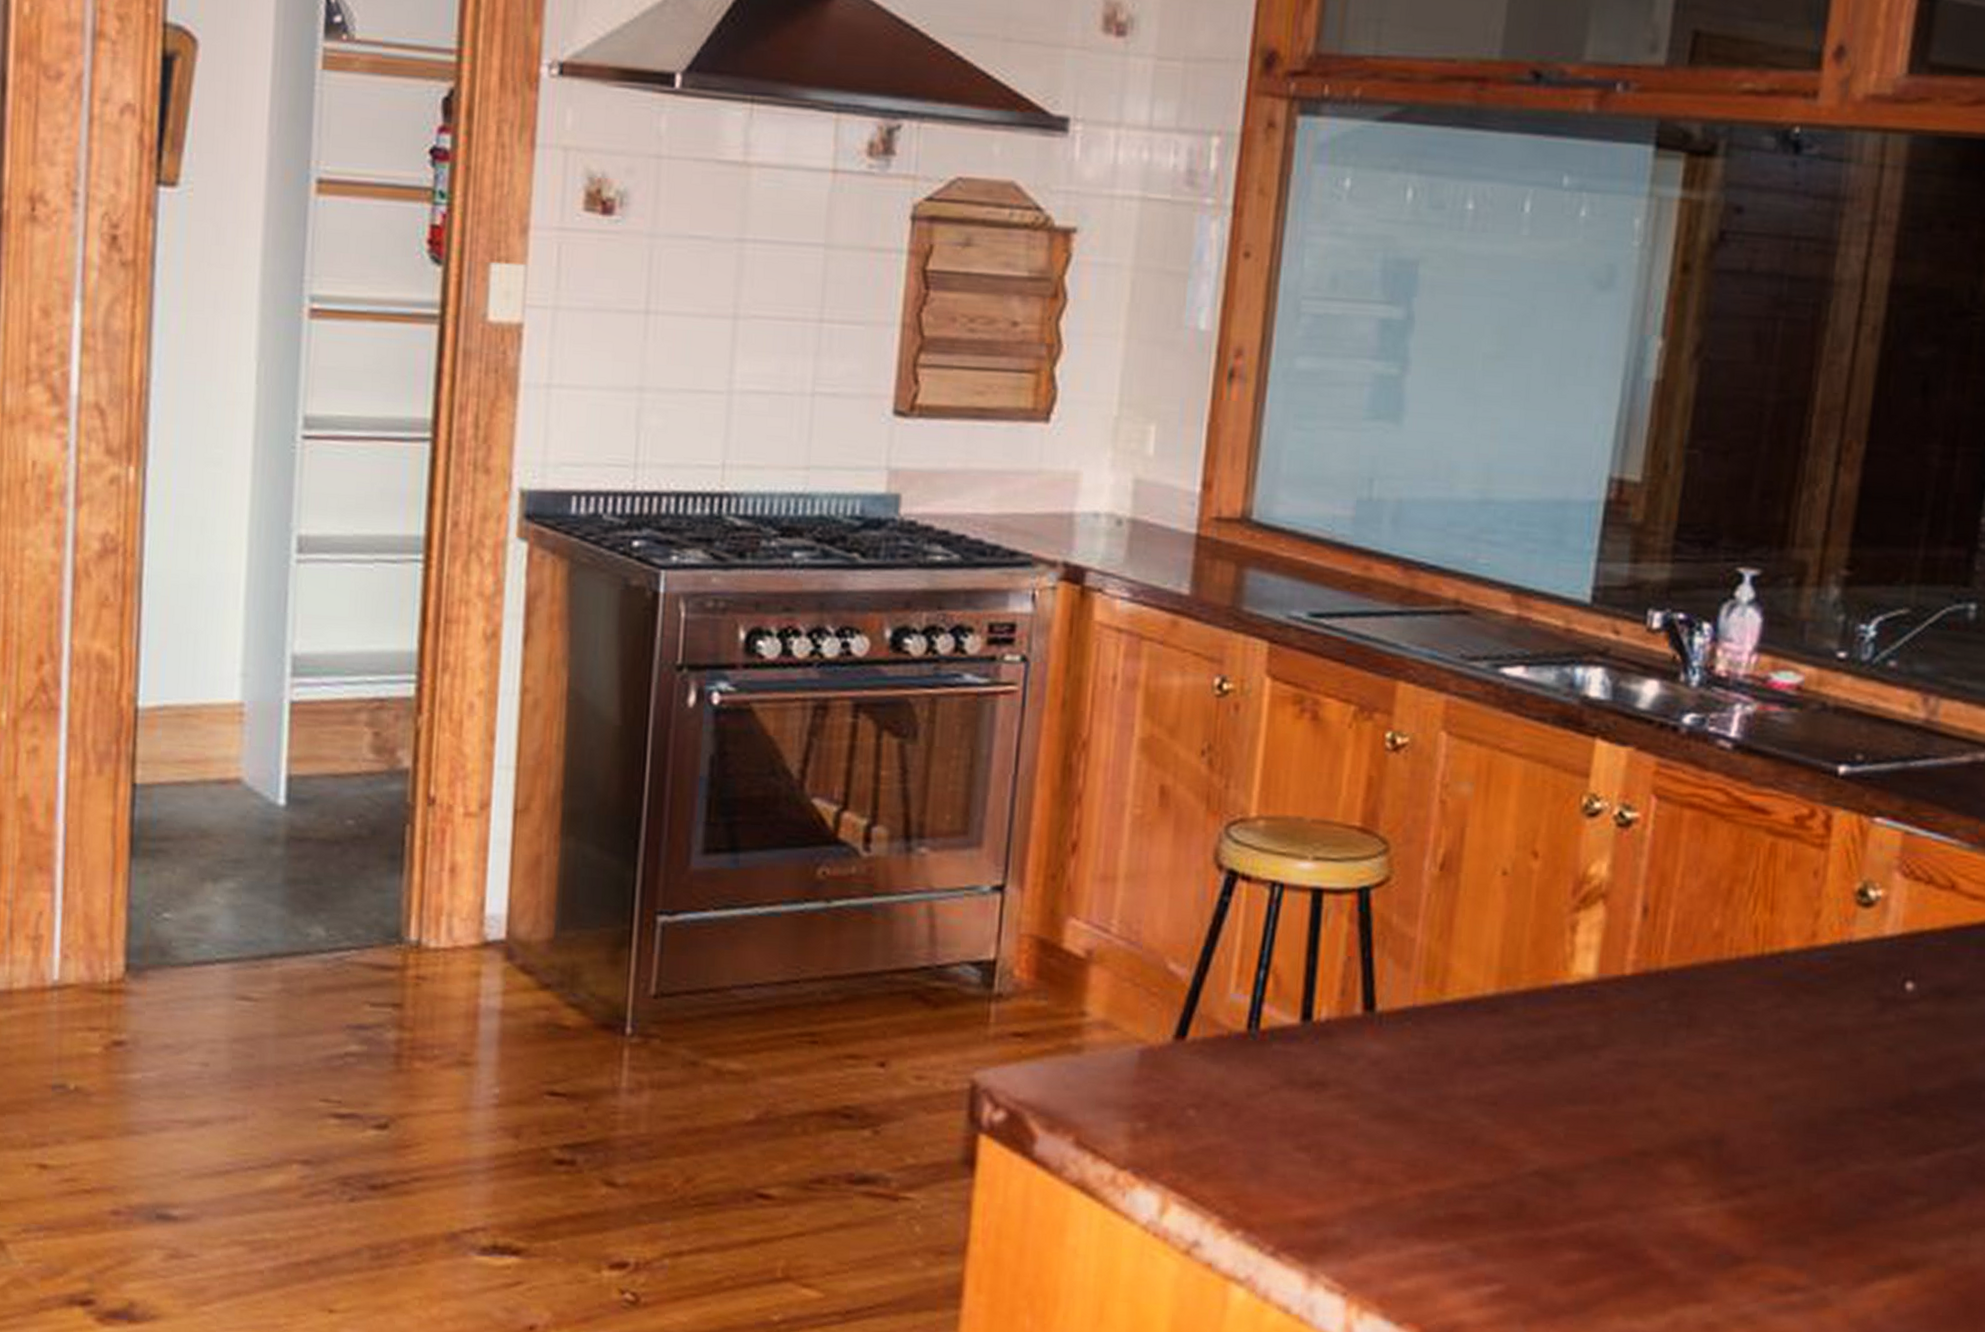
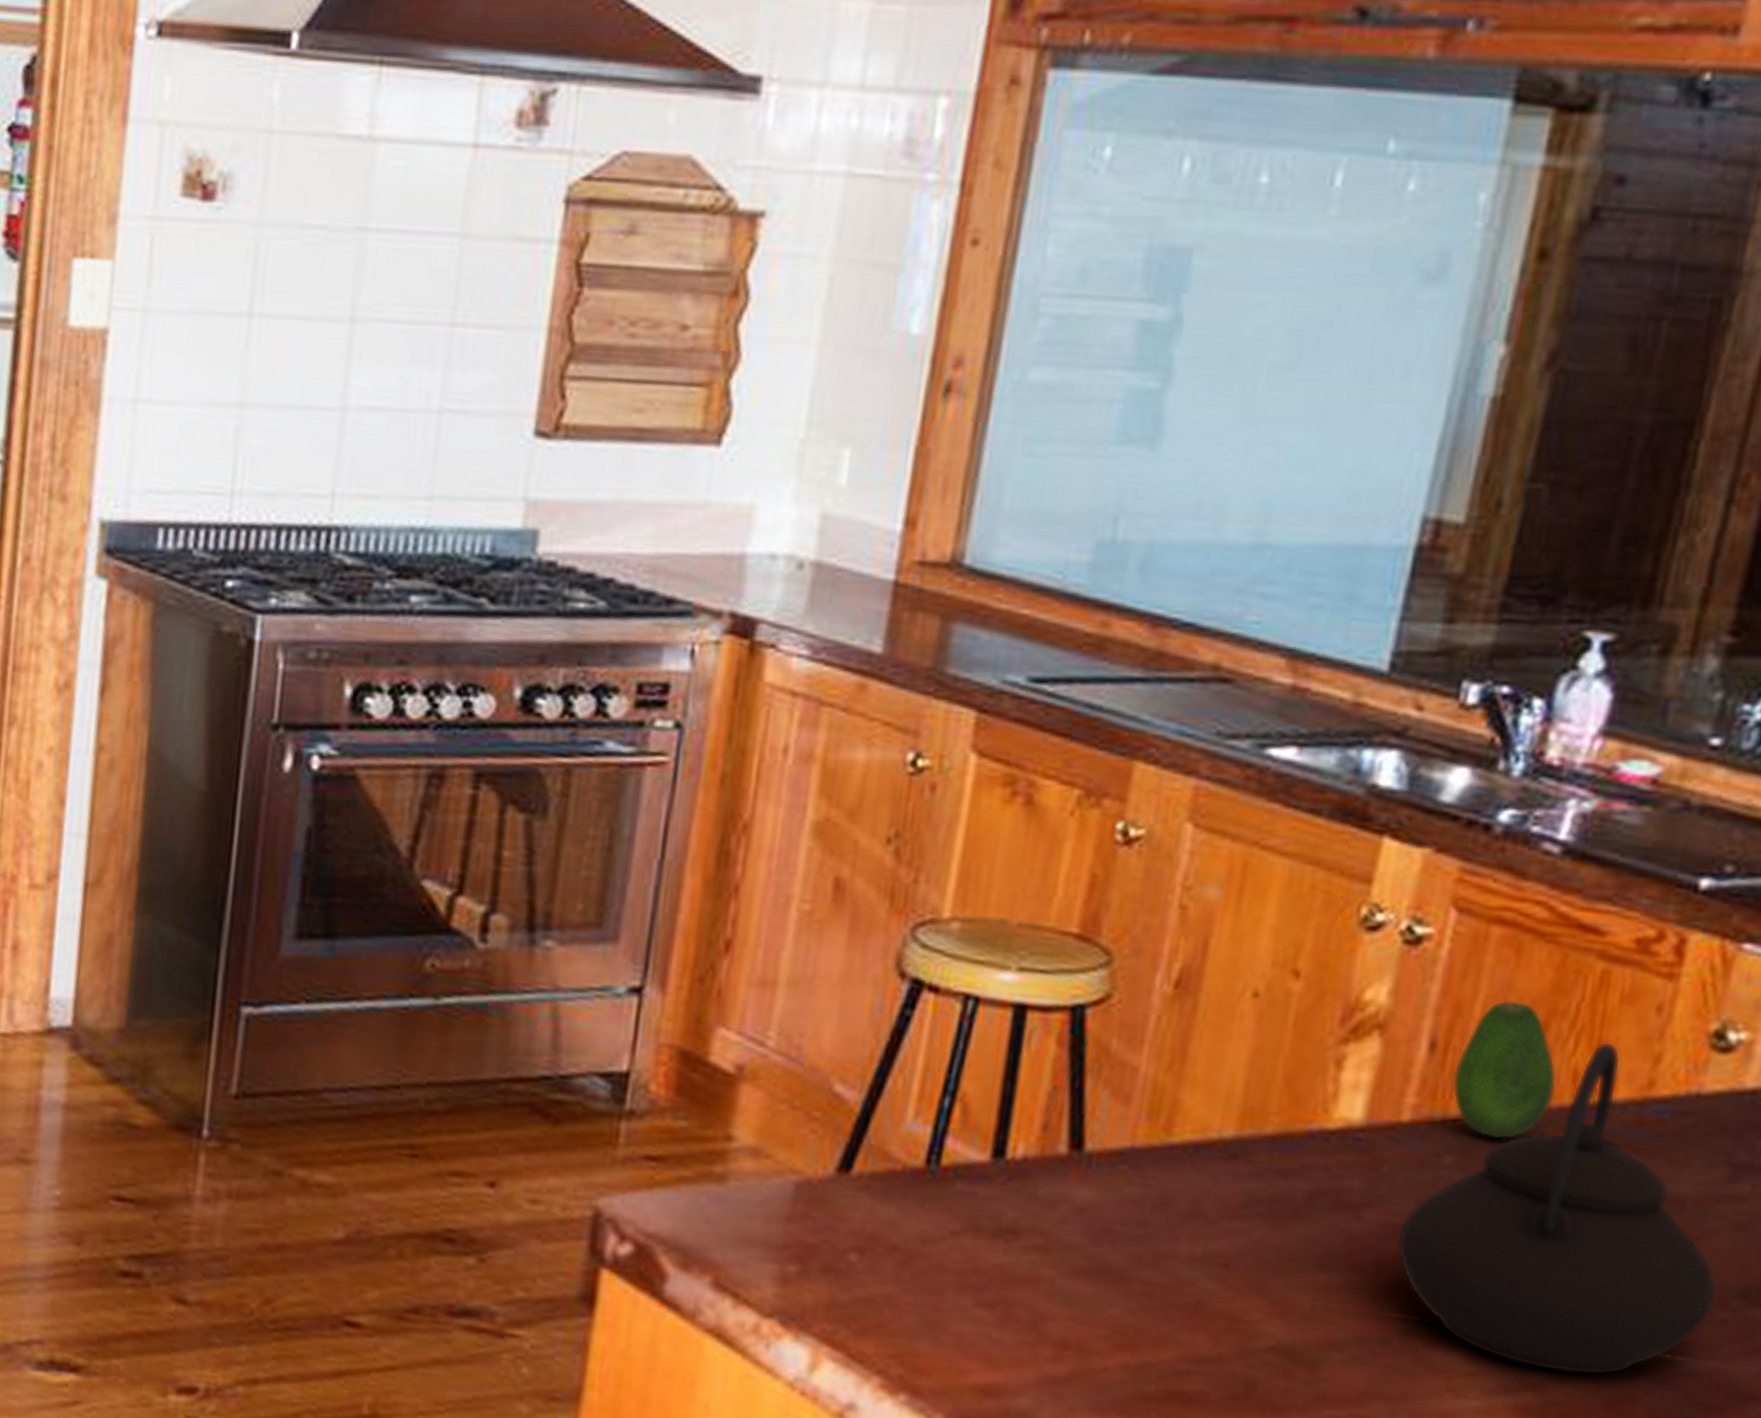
teapot: none [1628,901,1877,1181] -> present [1396,1041,1718,1376]
fruit: none [1663,870,1742,986] -> present [1452,1000,1557,1139]

